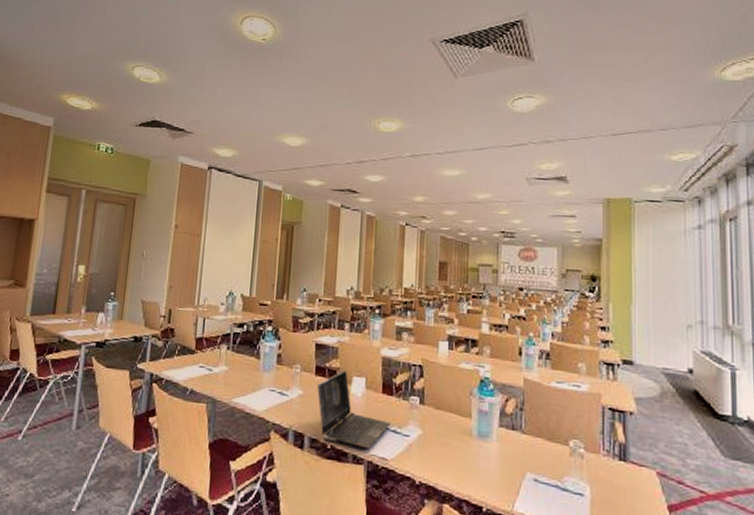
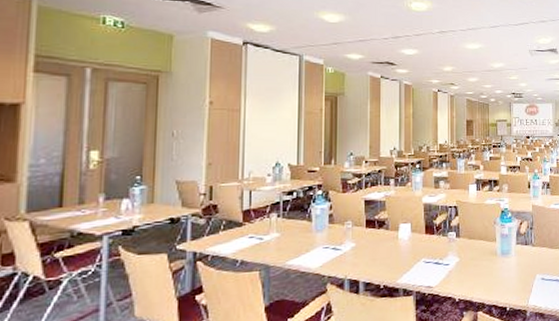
laptop computer: present [317,369,391,449] -> none [368,219,434,283]

